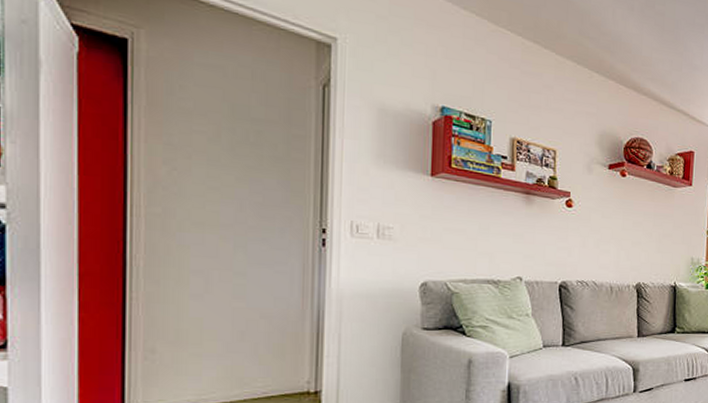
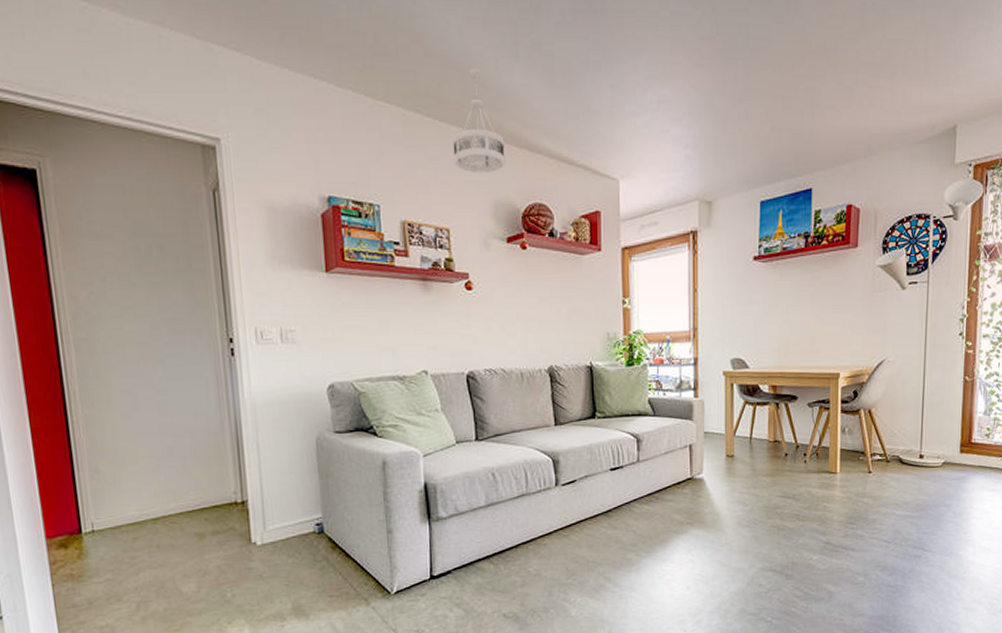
ceiling light fixture: none [566,13,615,106] -> present [452,69,507,173]

